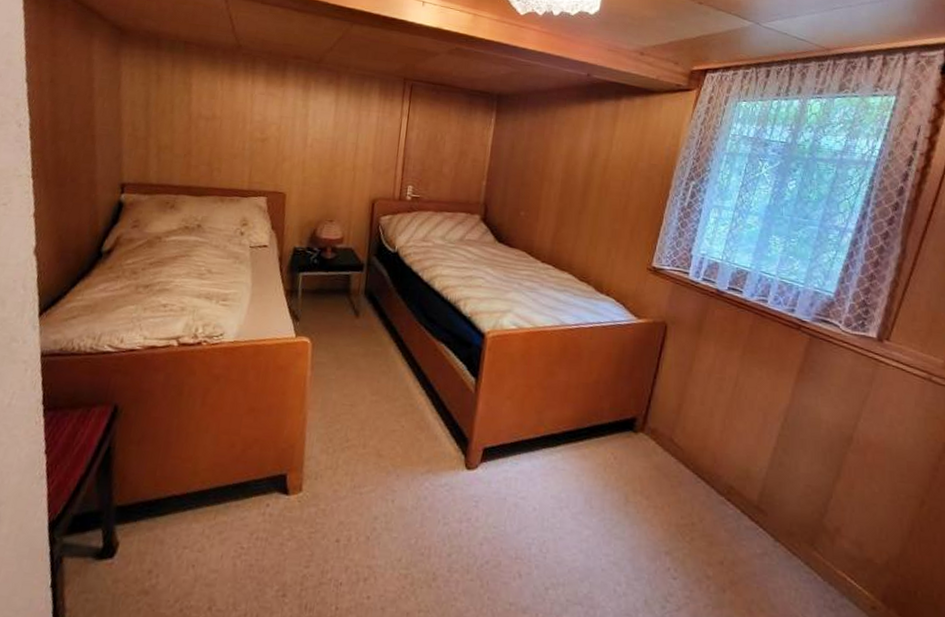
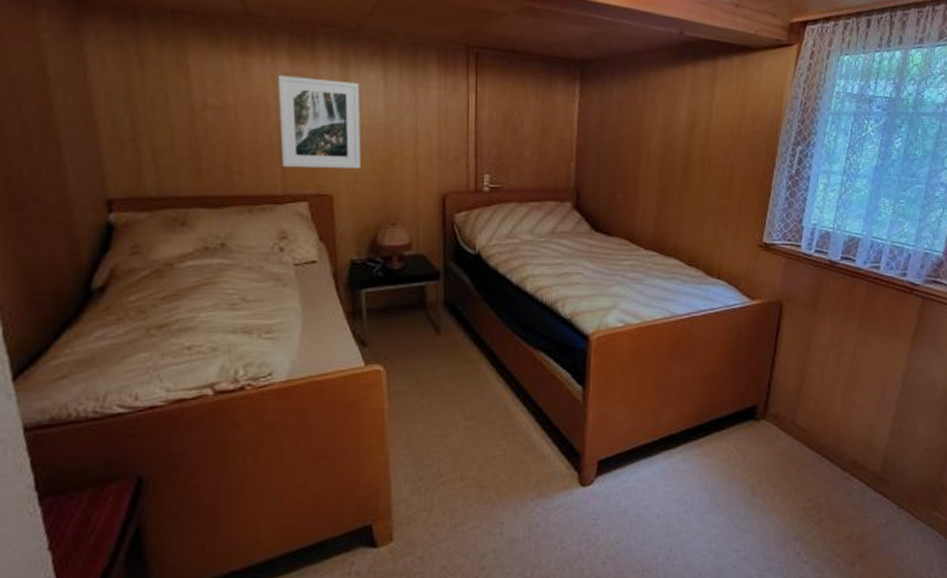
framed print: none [250,94,316,173] -> present [277,74,361,169]

